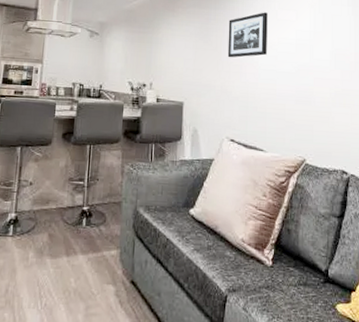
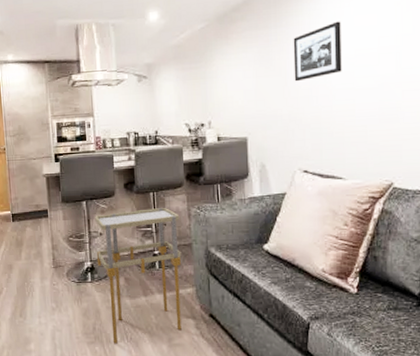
shelving unit: none [21,161,113,310] -> present [95,208,182,344]

